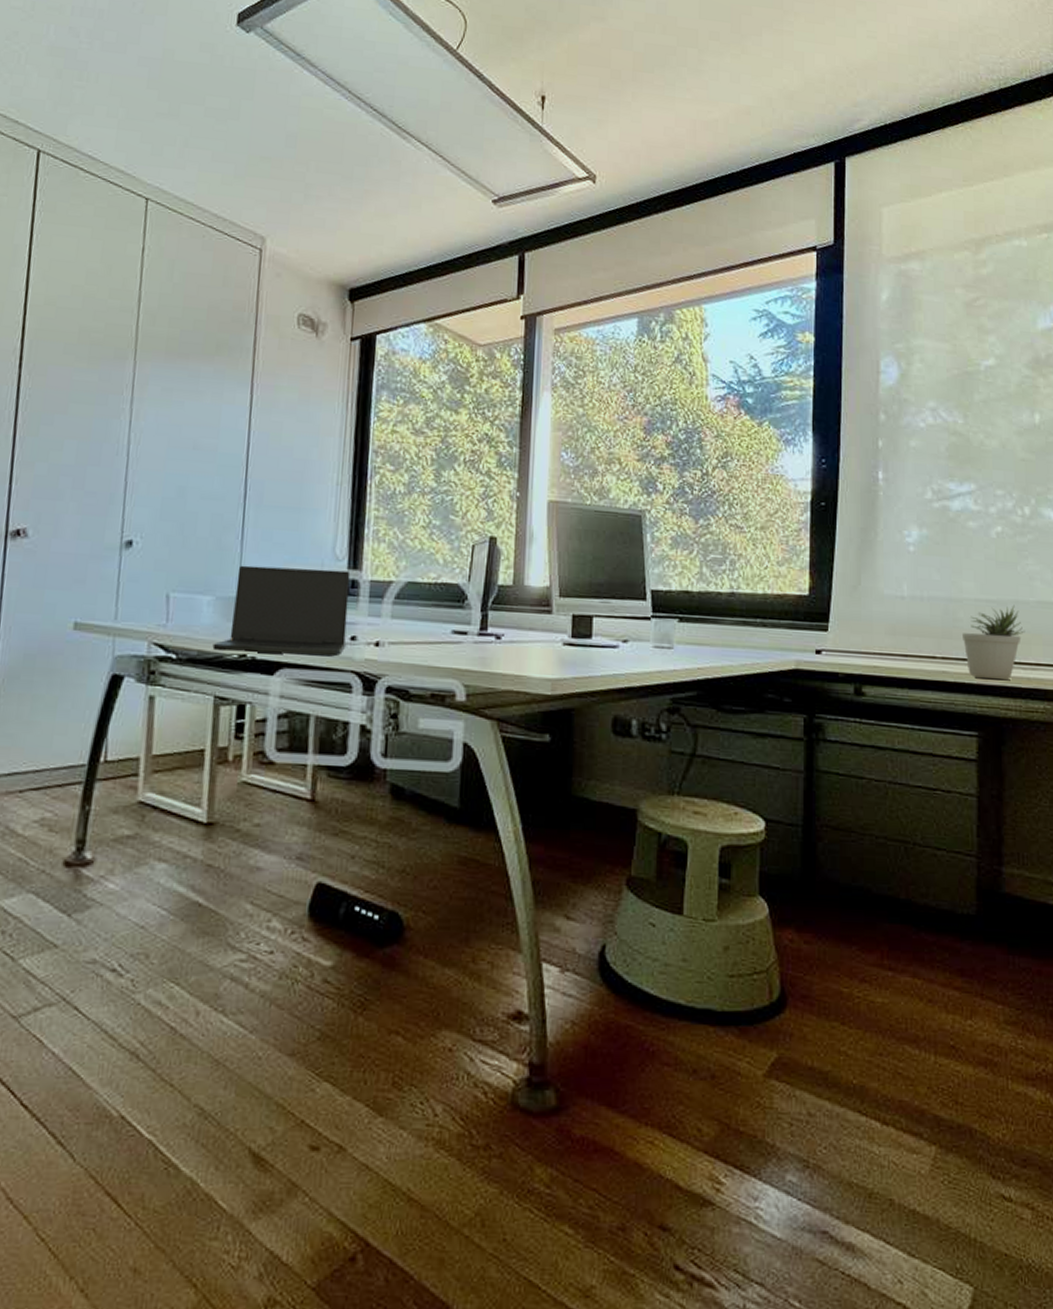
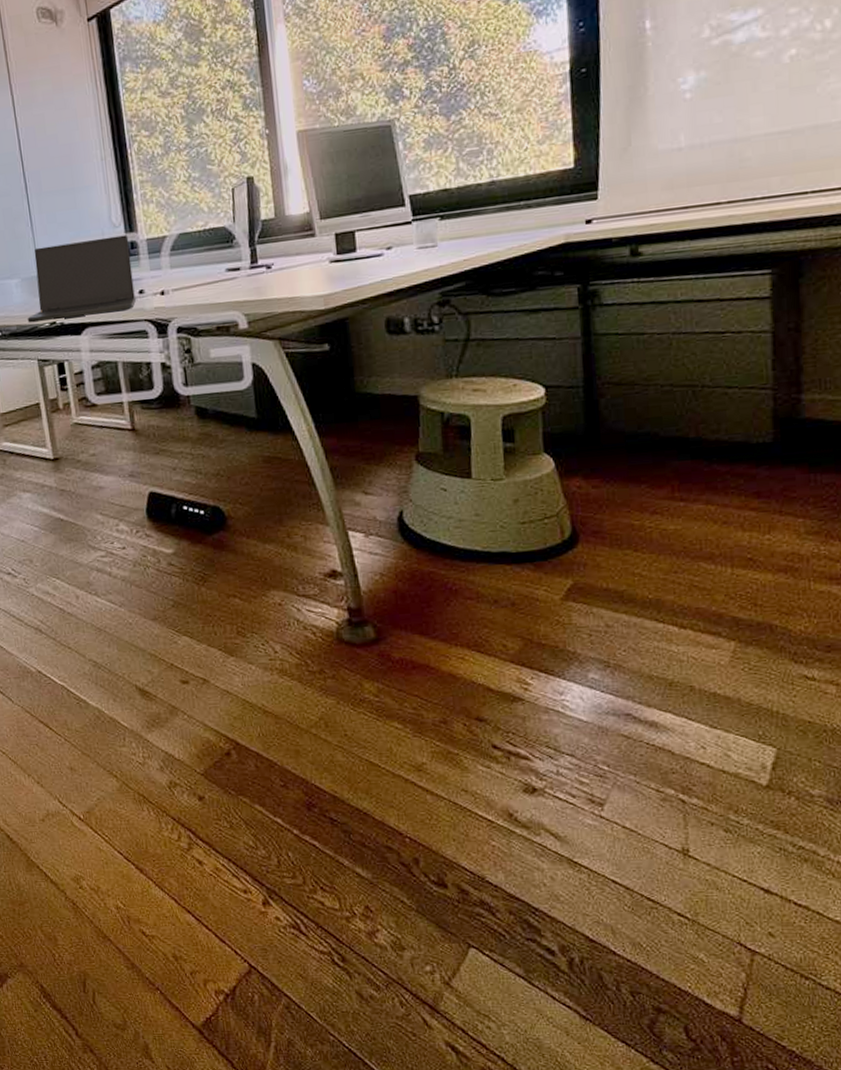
potted plant: present [963,604,1025,680] -> none [751,130,827,215]

